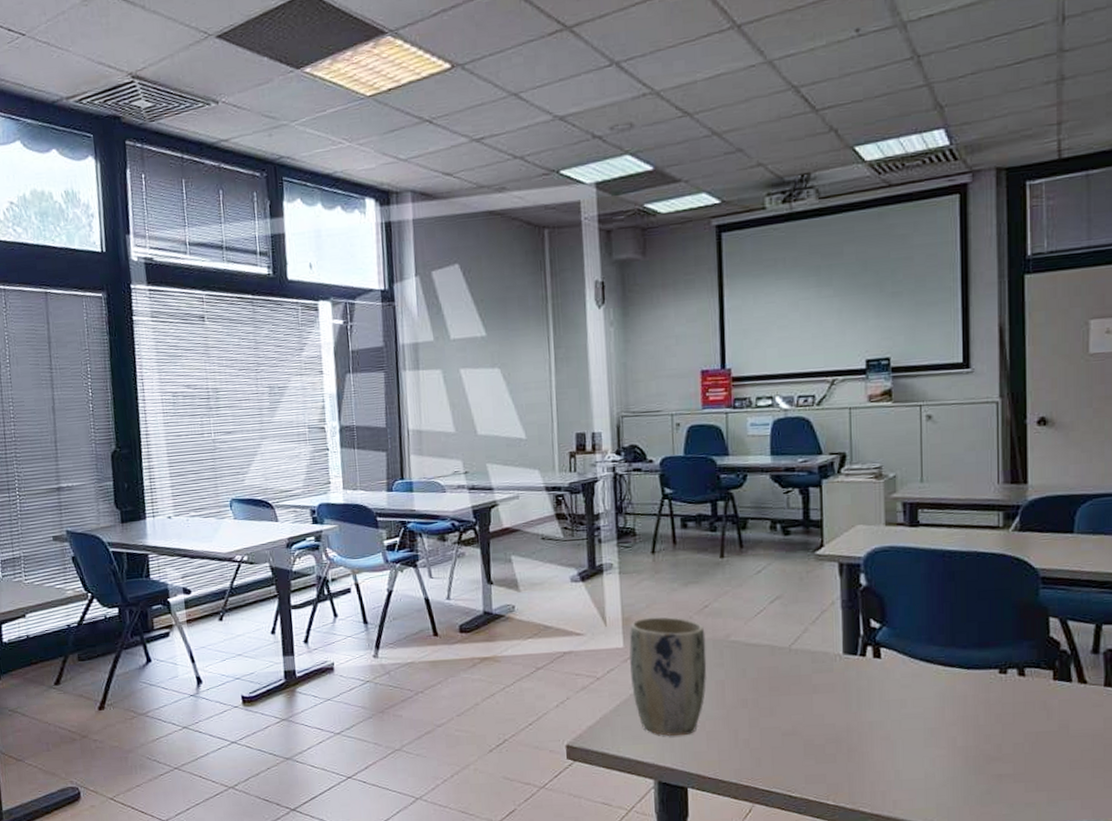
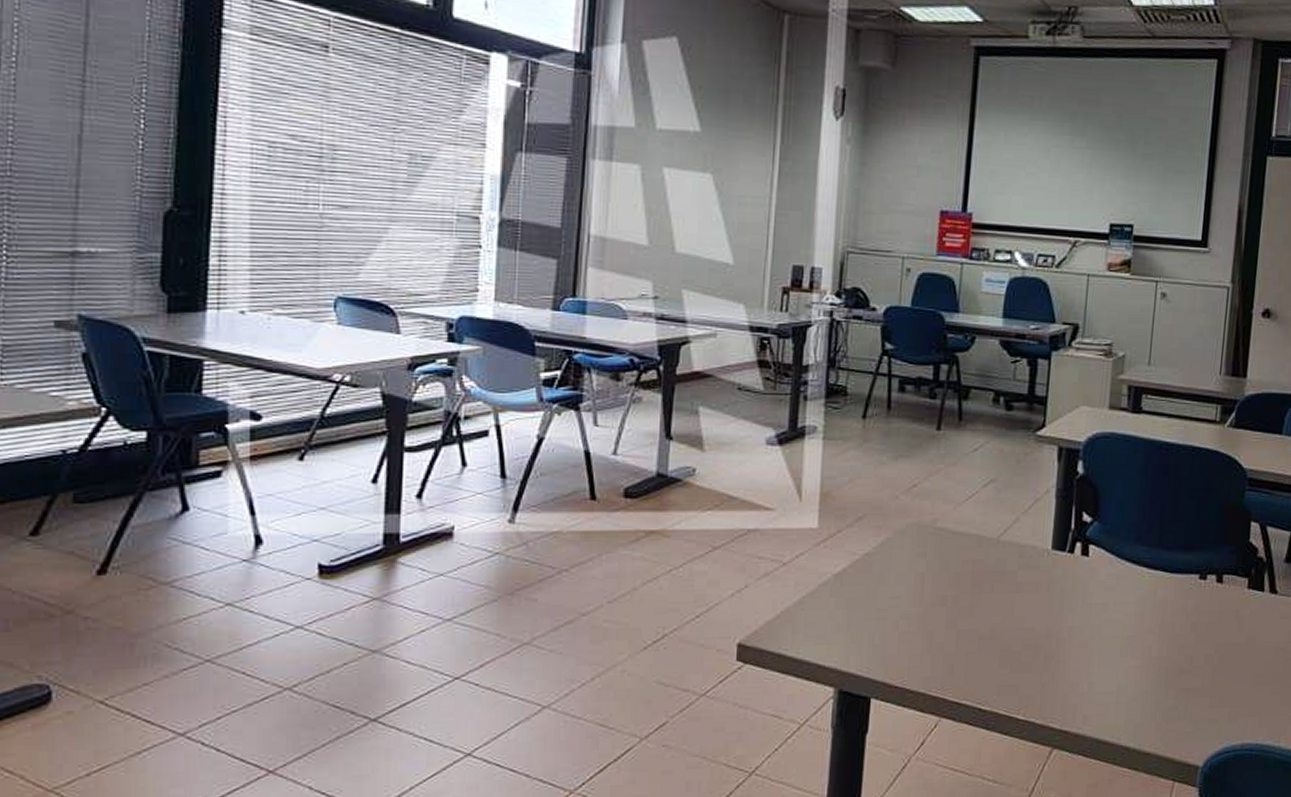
plant pot: present [629,617,707,737] -> none [822,494,911,637]

